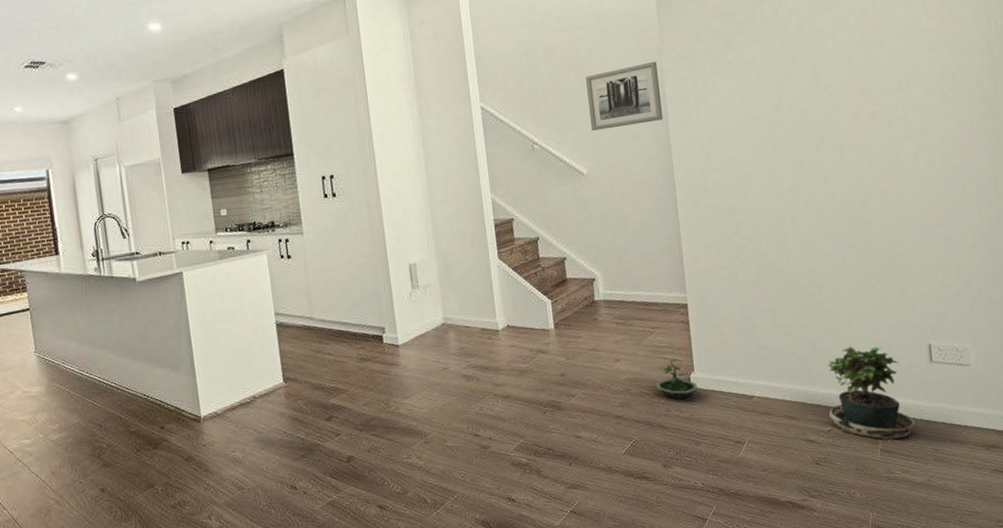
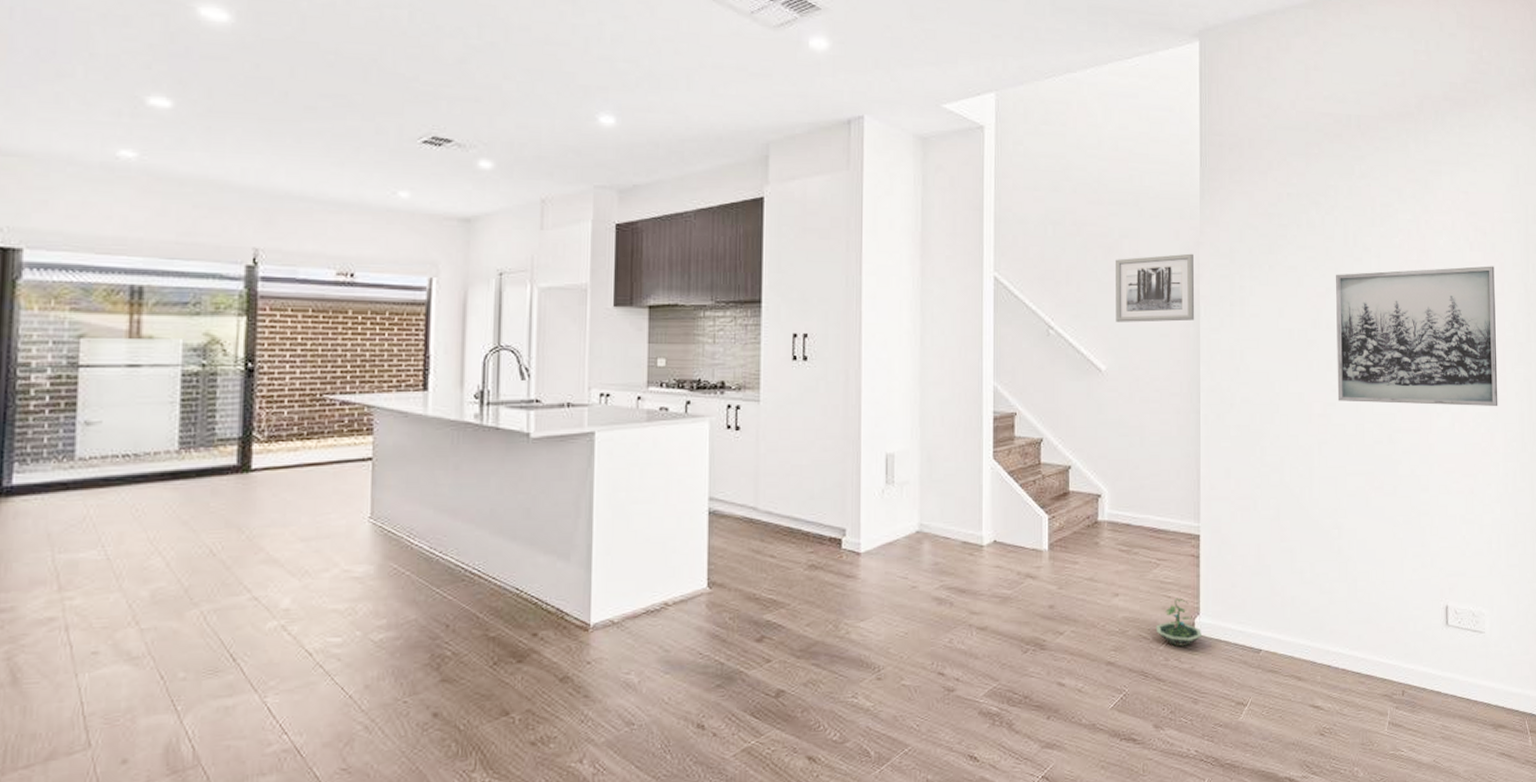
wall art: none [794,29,968,174] -> present [1336,266,1498,407]
potted plant: present [820,346,917,440] -> none [1328,600,1428,712]

